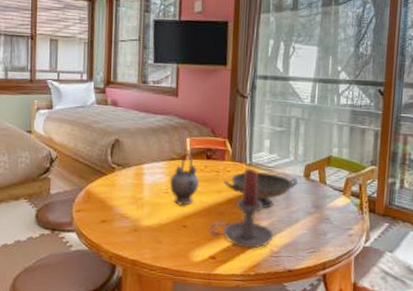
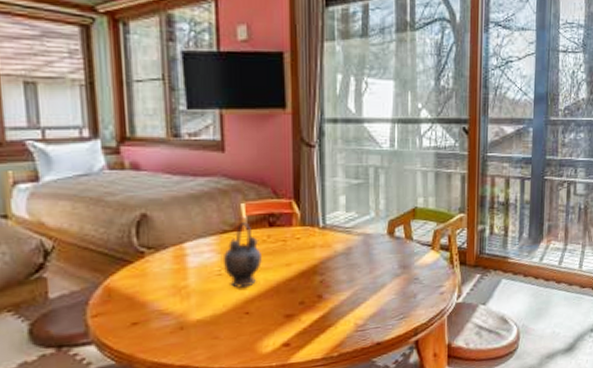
candle holder: present [210,168,274,249] -> none [280,231,358,327]
decorative bowl: present [224,172,298,209] -> none [293,234,381,278]

